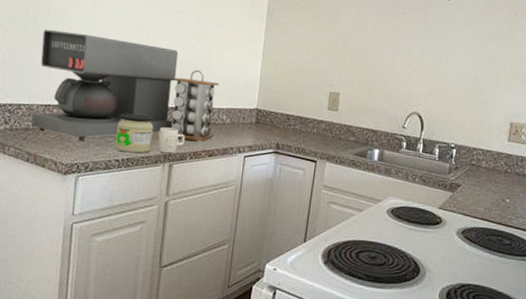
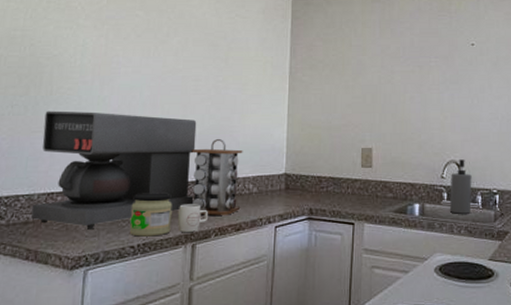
soap dispenser: none [406,111,432,164] -> present [448,159,472,214]

